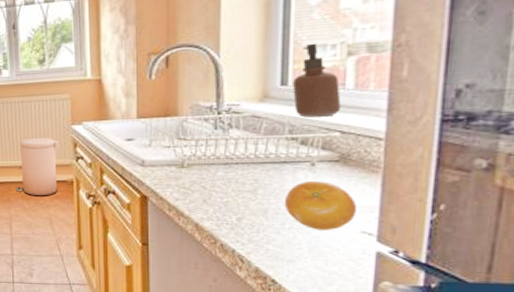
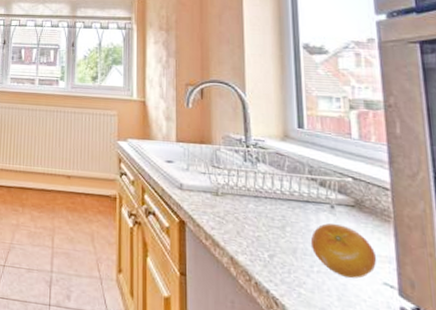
pedal bin: present [16,137,59,198] -> none [61,148,105,211]
soap dispenser: present [293,43,341,118] -> none [308,94,350,162]

